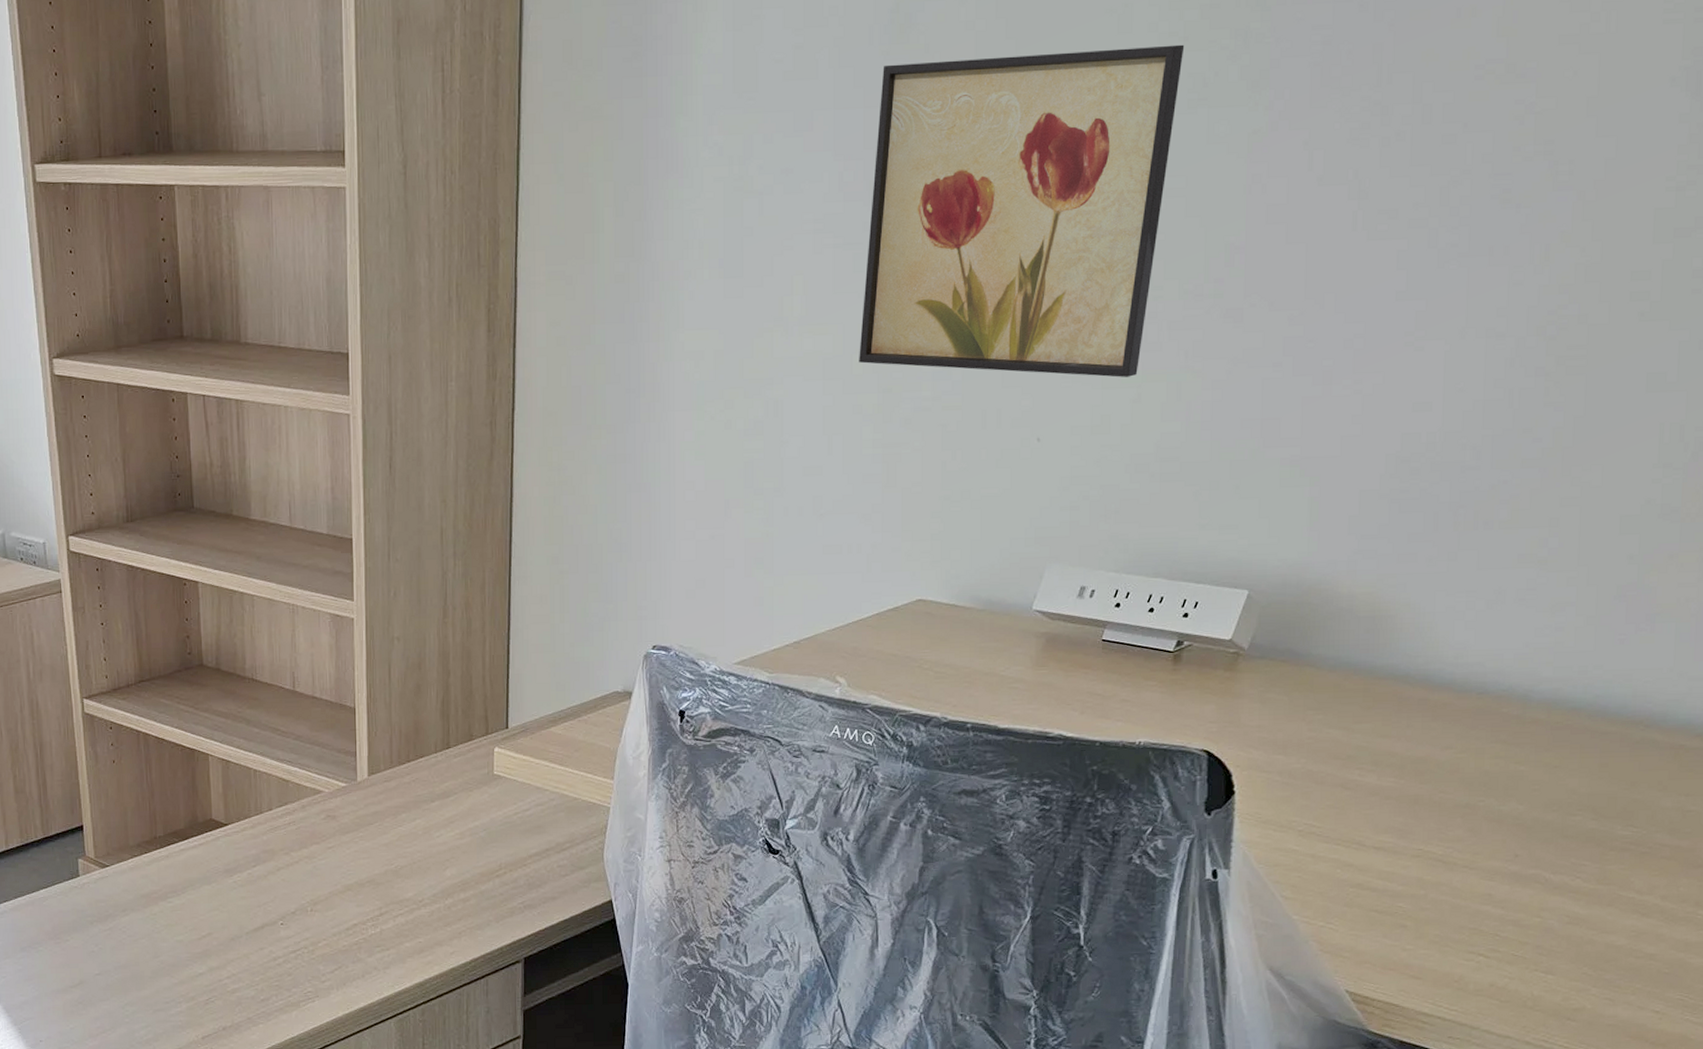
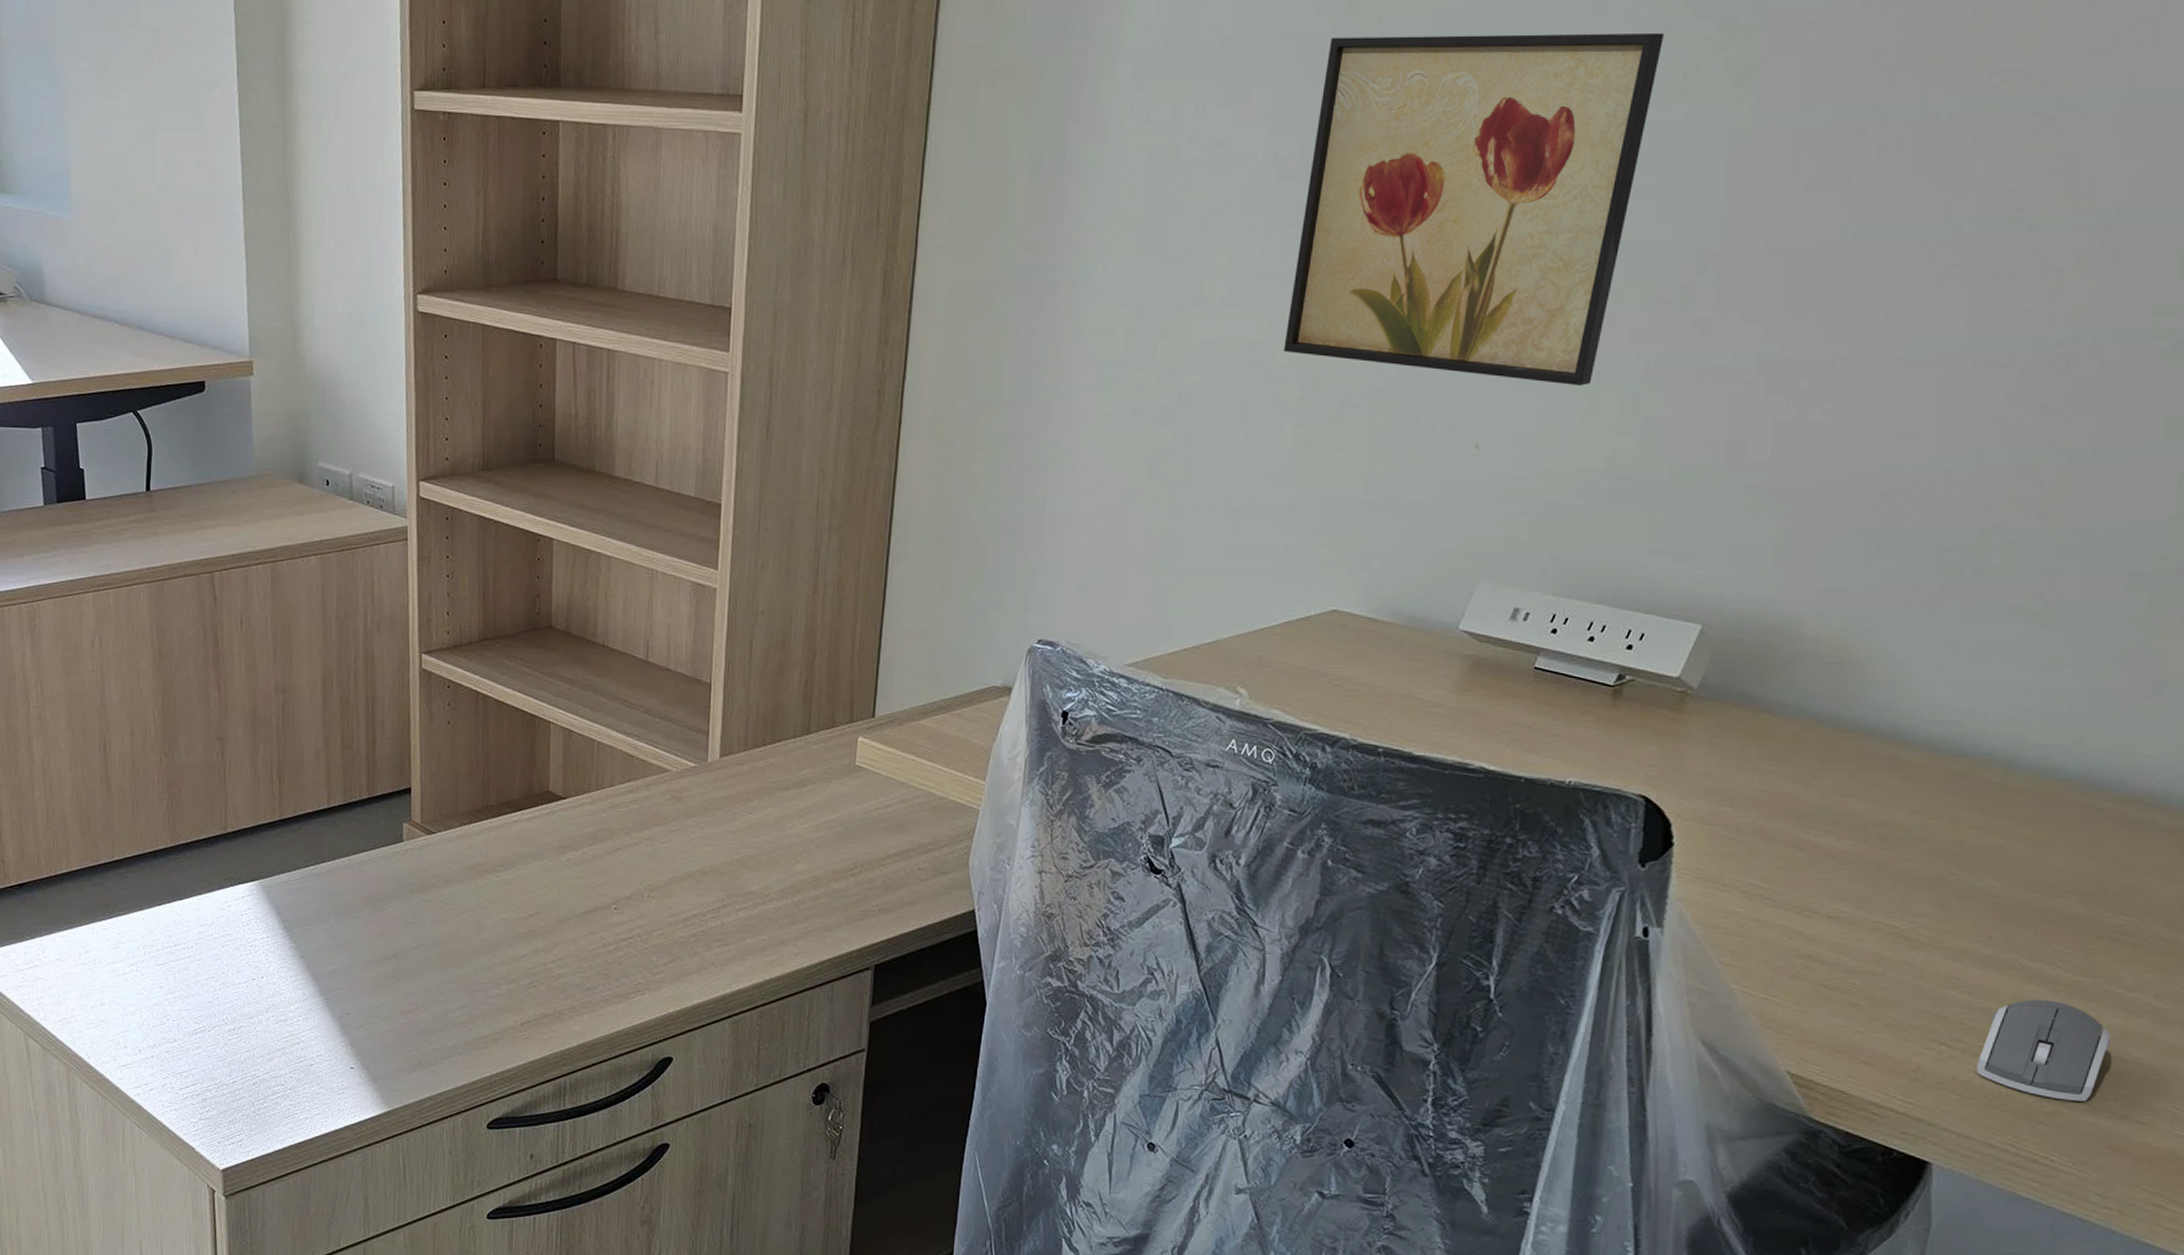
computer mouse: none [1511,908,1626,997] -> present [1976,999,2111,1101]

